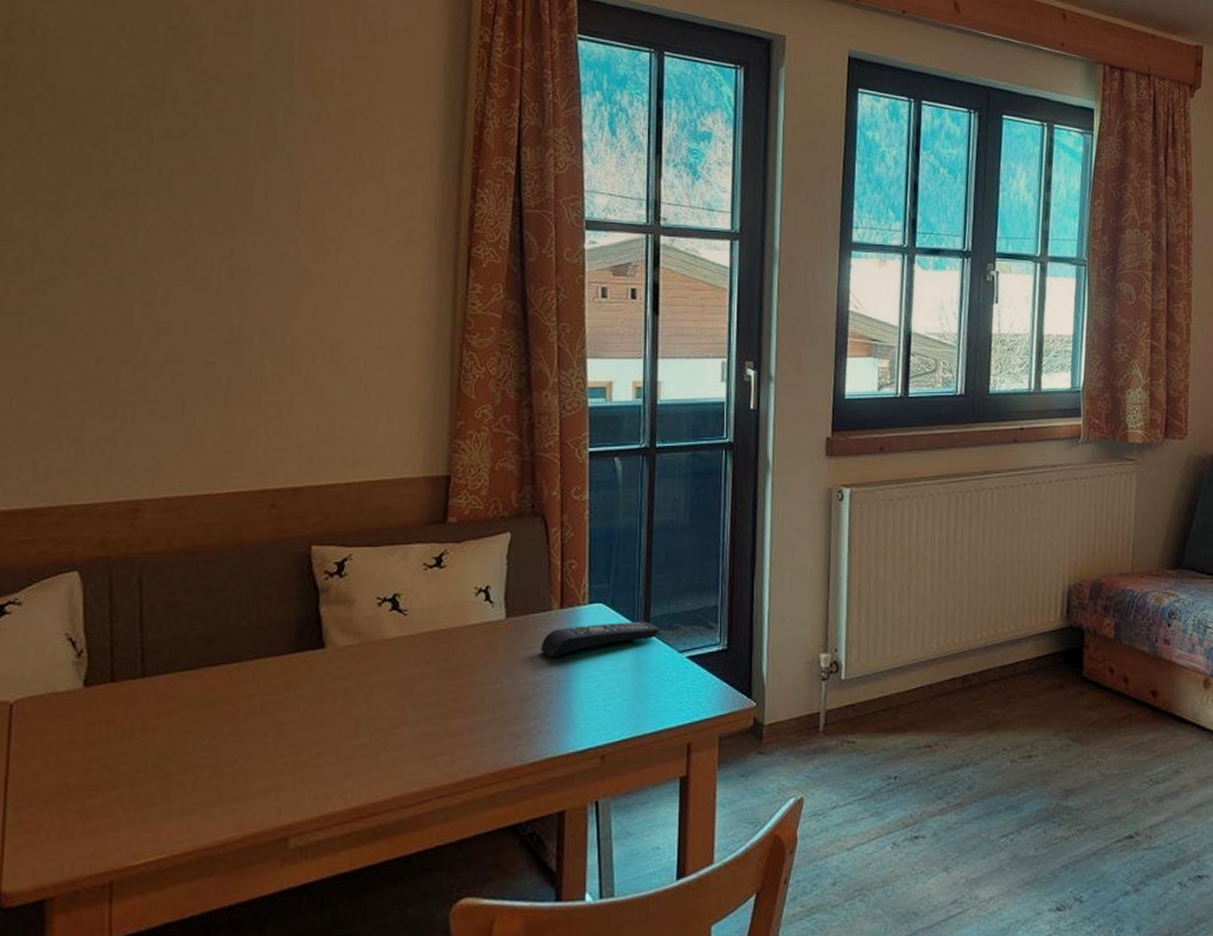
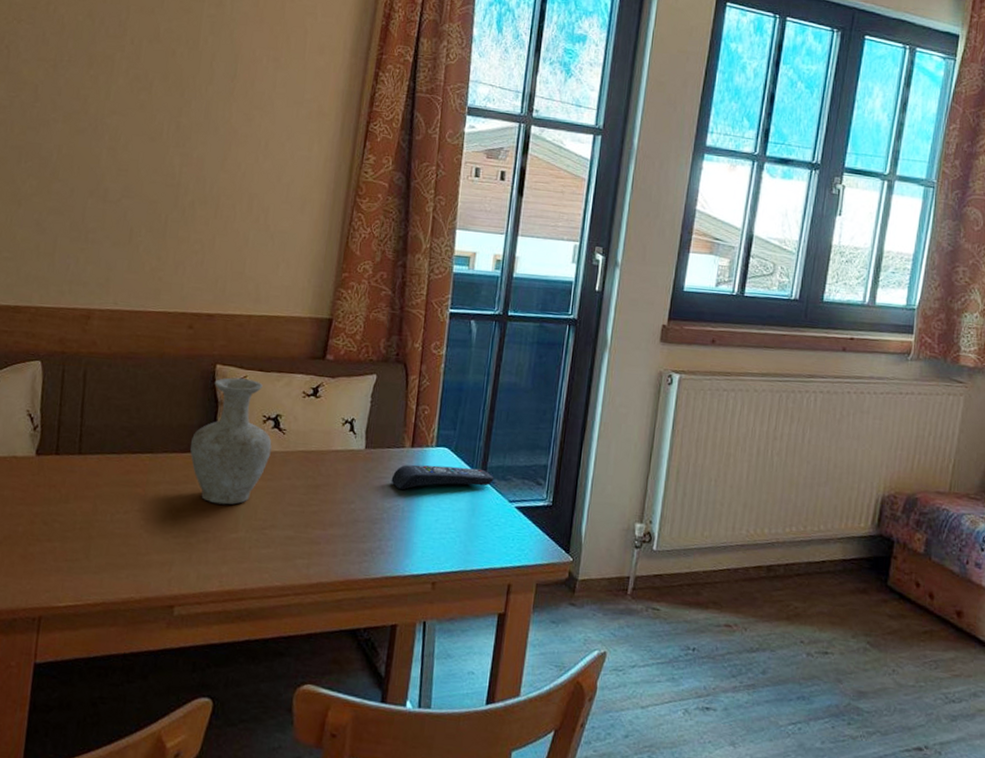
vase: none [289,558,392,709] -> present [190,377,272,505]

